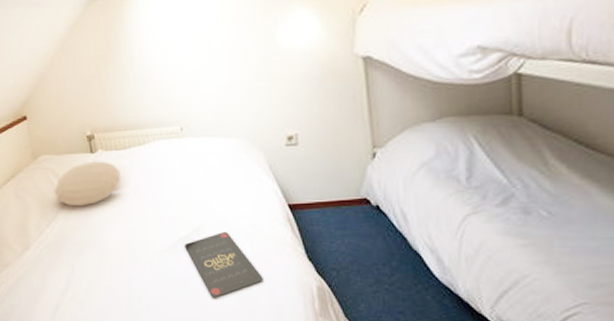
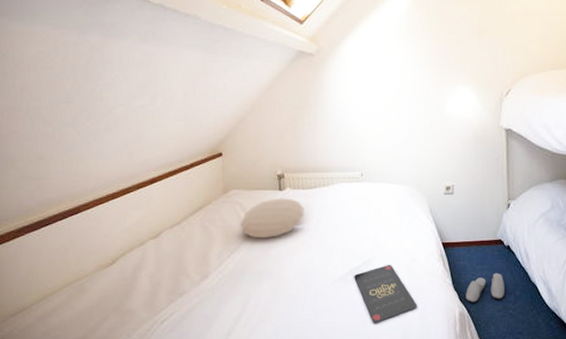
slippers: none [324,239,378,275] -> present [466,272,506,303]

